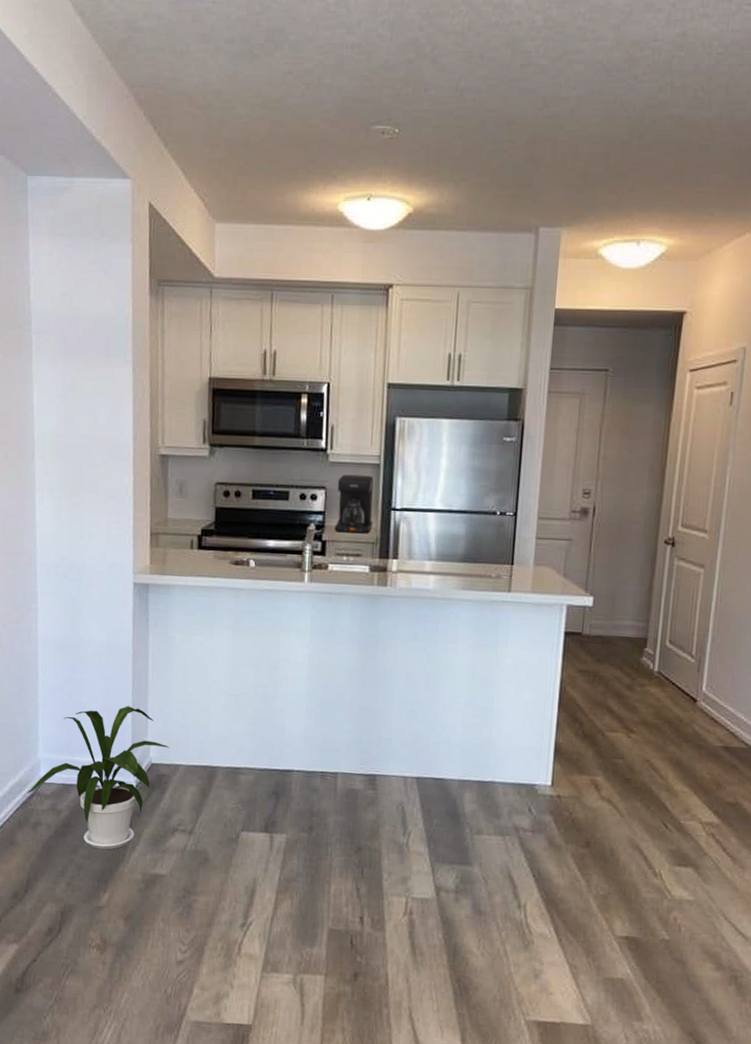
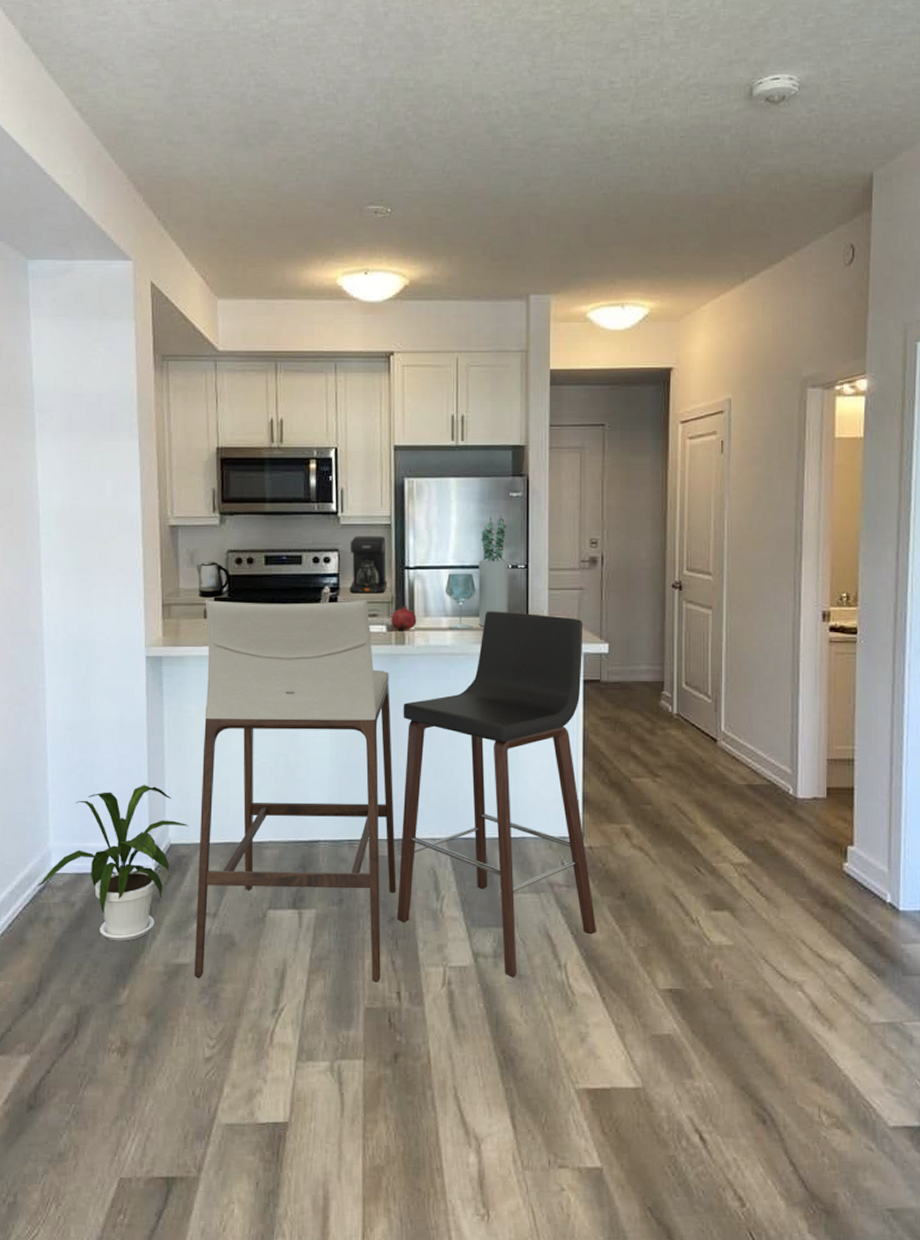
bar stool: none [170,531,370,906] -> present [194,600,396,982]
kettle: none [185,492,218,529] -> present [197,561,231,598]
bar stool: none [364,557,568,913] -> present [397,611,596,978]
fruit: none [374,547,401,573] -> present [391,605,417,631]
wine glass: none [430,517,462,574] -> present [445,573,476,629]
vase: none [462,460,498,574] -> present [478,515,508,628]

